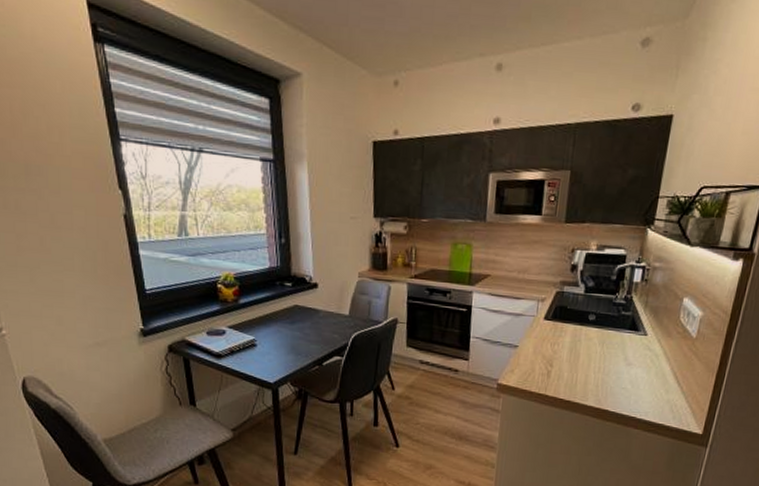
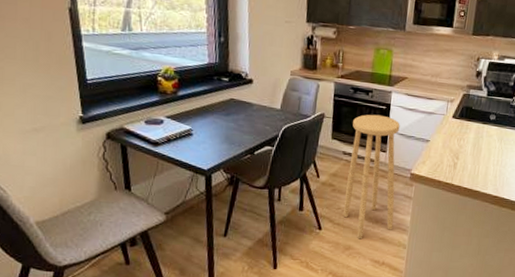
stool: none [422,318,484,458] -> present [343,114,400,240]

